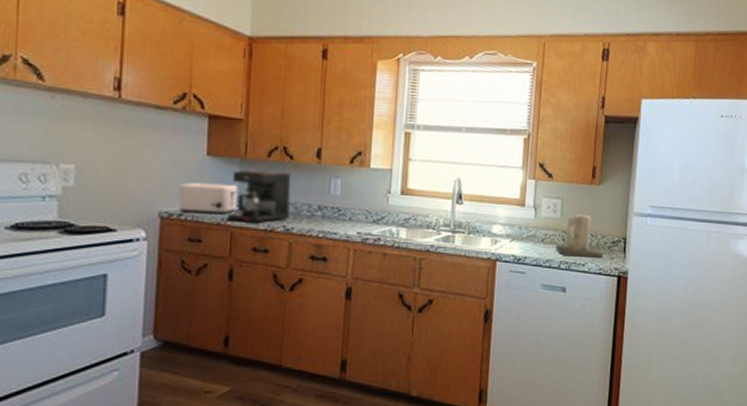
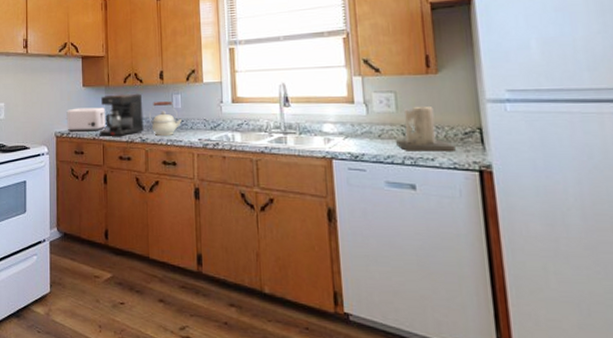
kettle: none [298,184,341,227] -> present [149,101,183,137]

